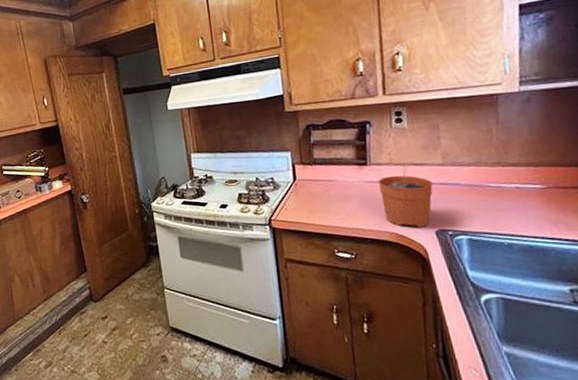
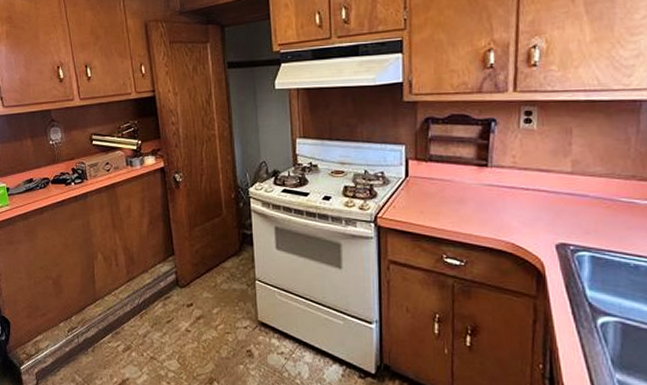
plant pot: present [378,164,433,227] -> none [498,169,558,238]

